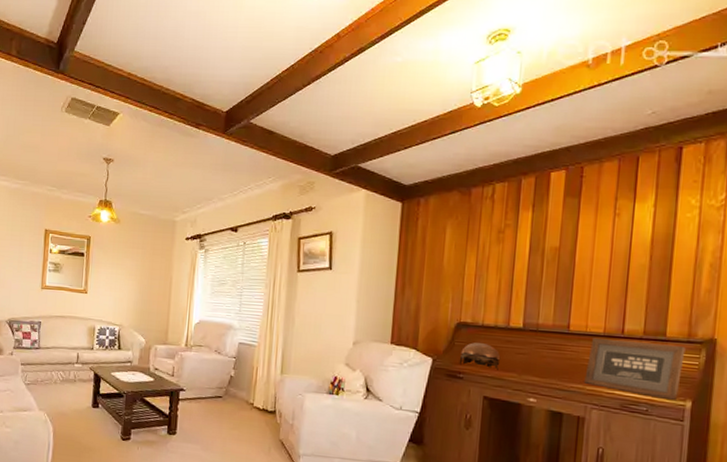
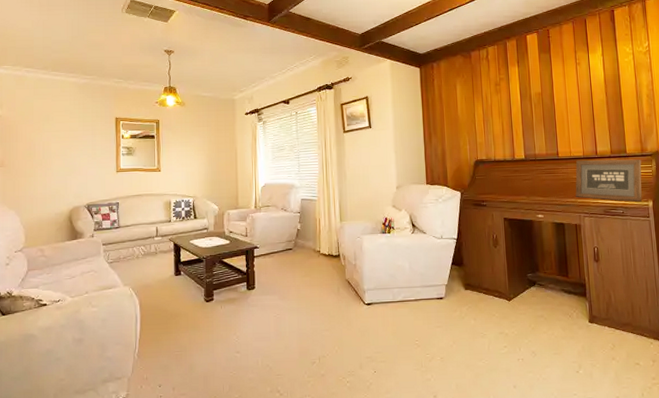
decorative bowl: present [459,342,501,369] -> none [481,175,512,194]

